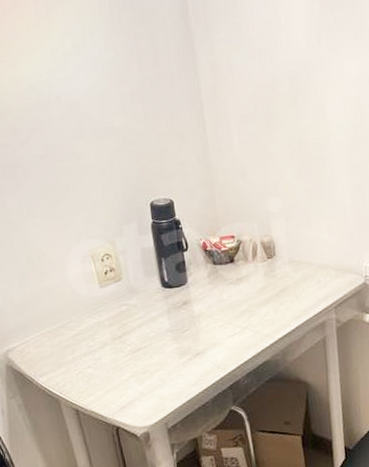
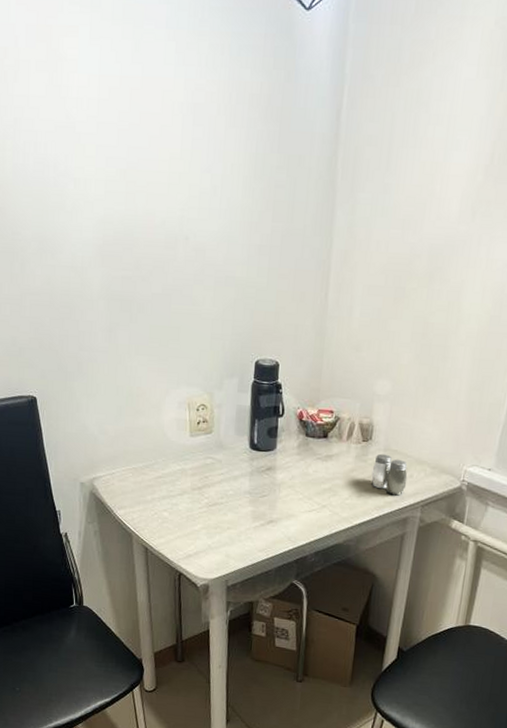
salt and pepper shaker: none [282,266,317,303] -> present [371,453,408,495]

